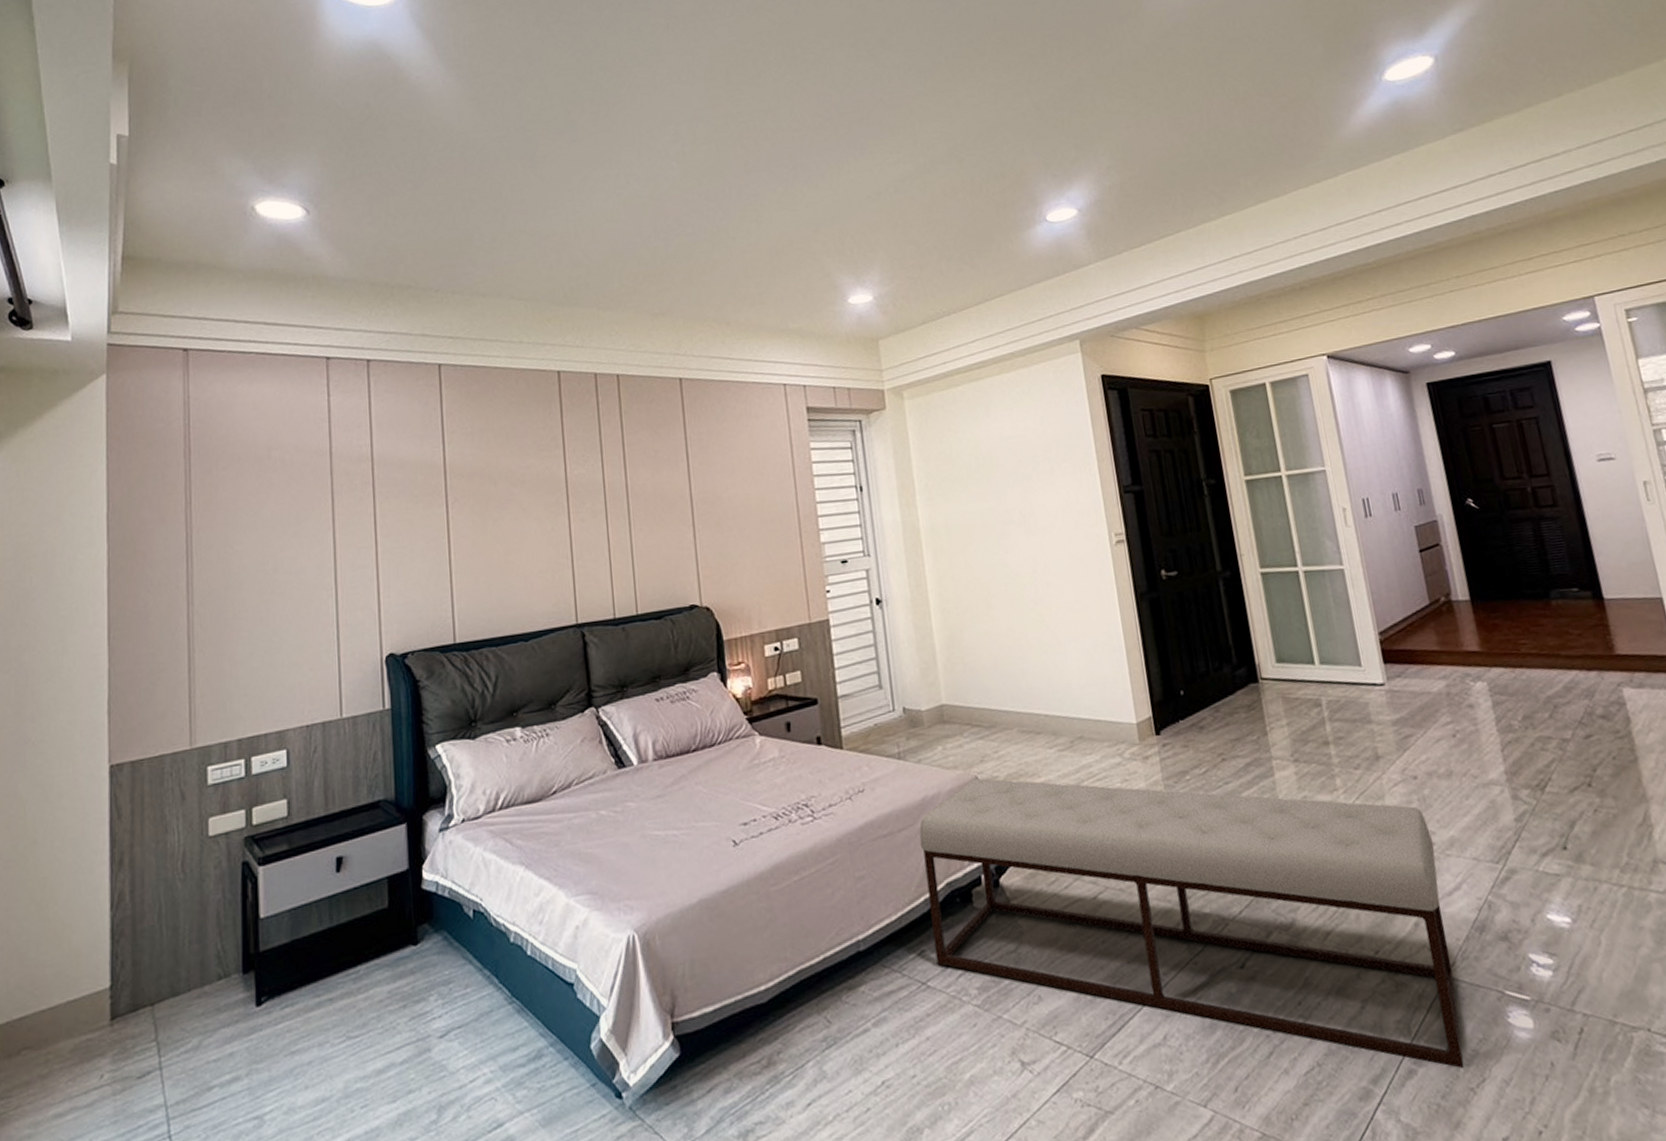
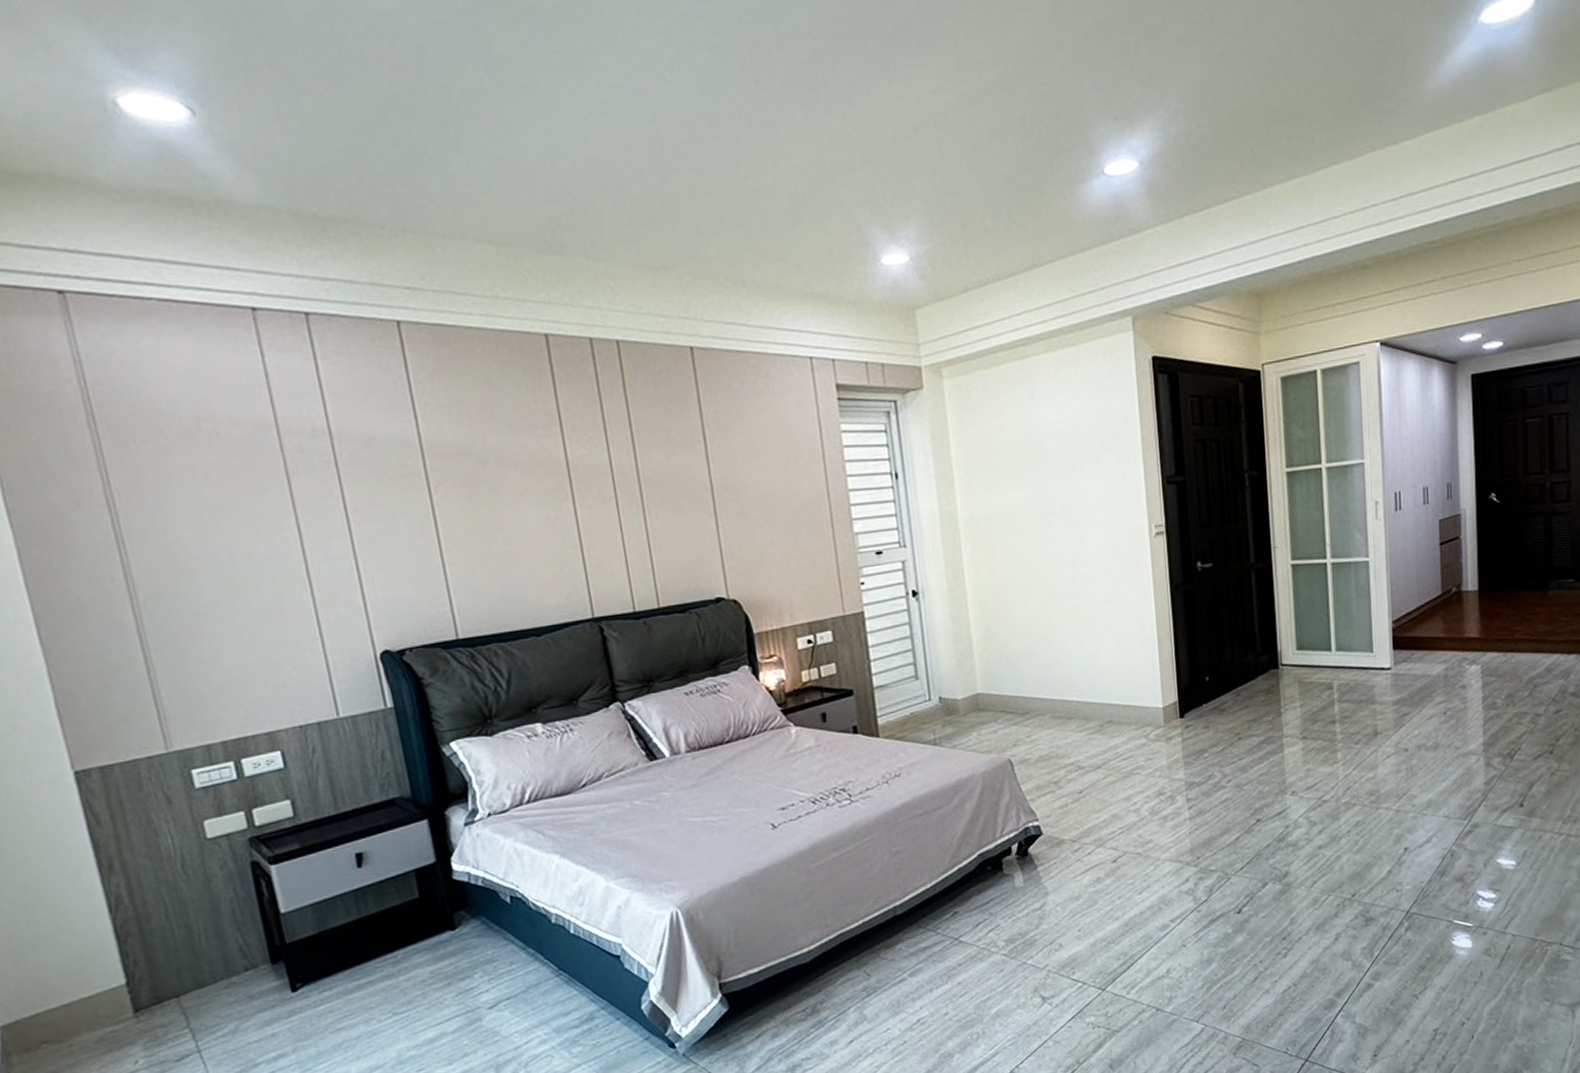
bench: present [919,778,1465,1069] -> none [953,760,1414,981]

